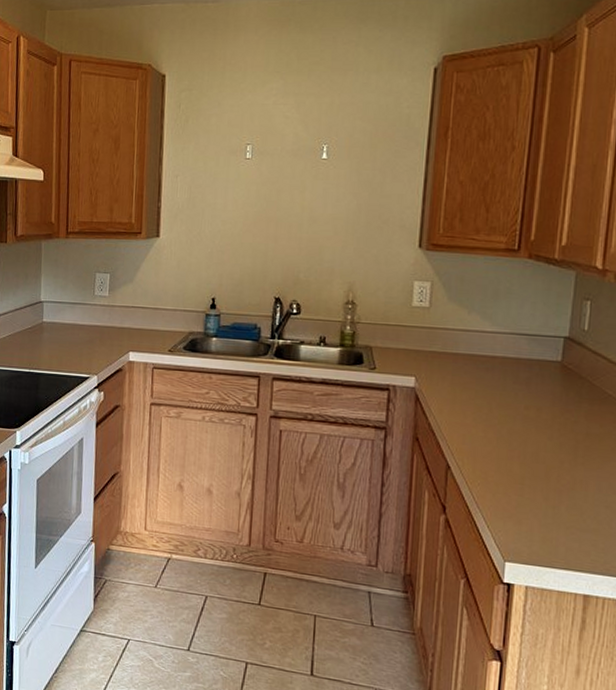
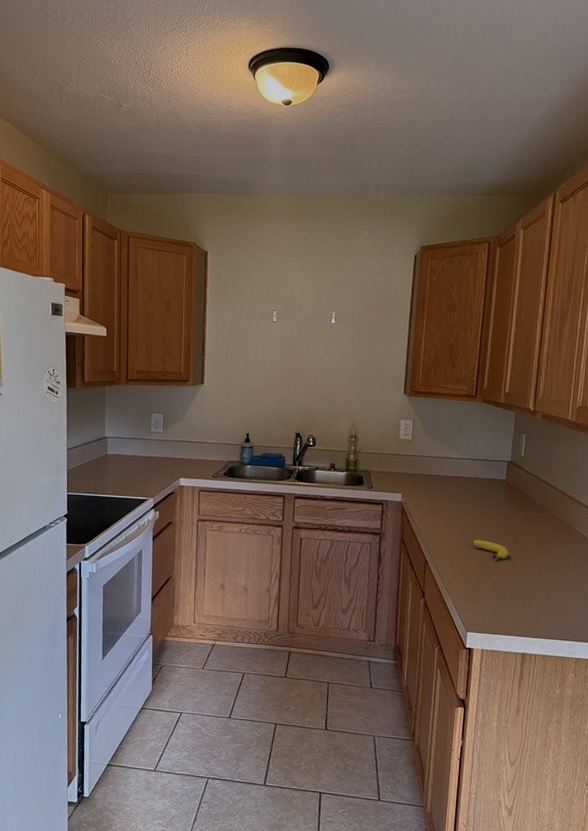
fruit: none [512,440,565,467] -> present [471,540,509,559]

